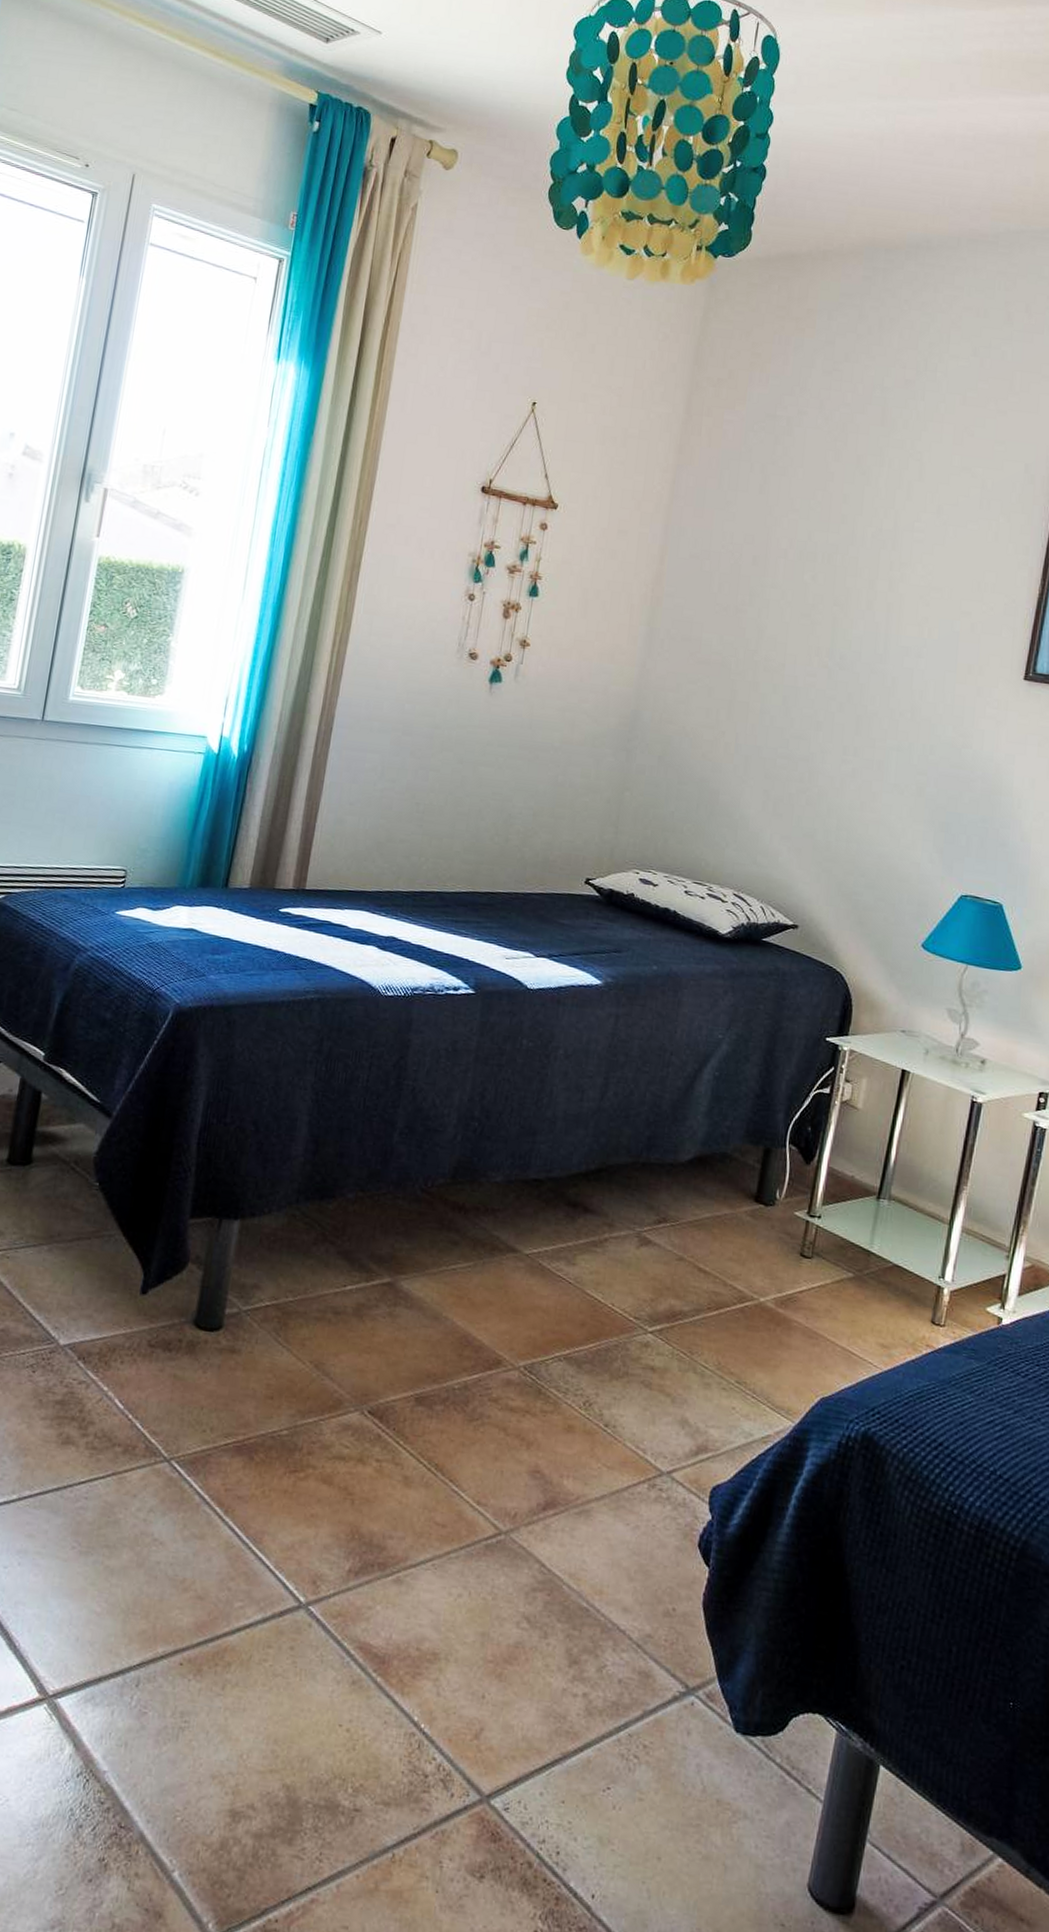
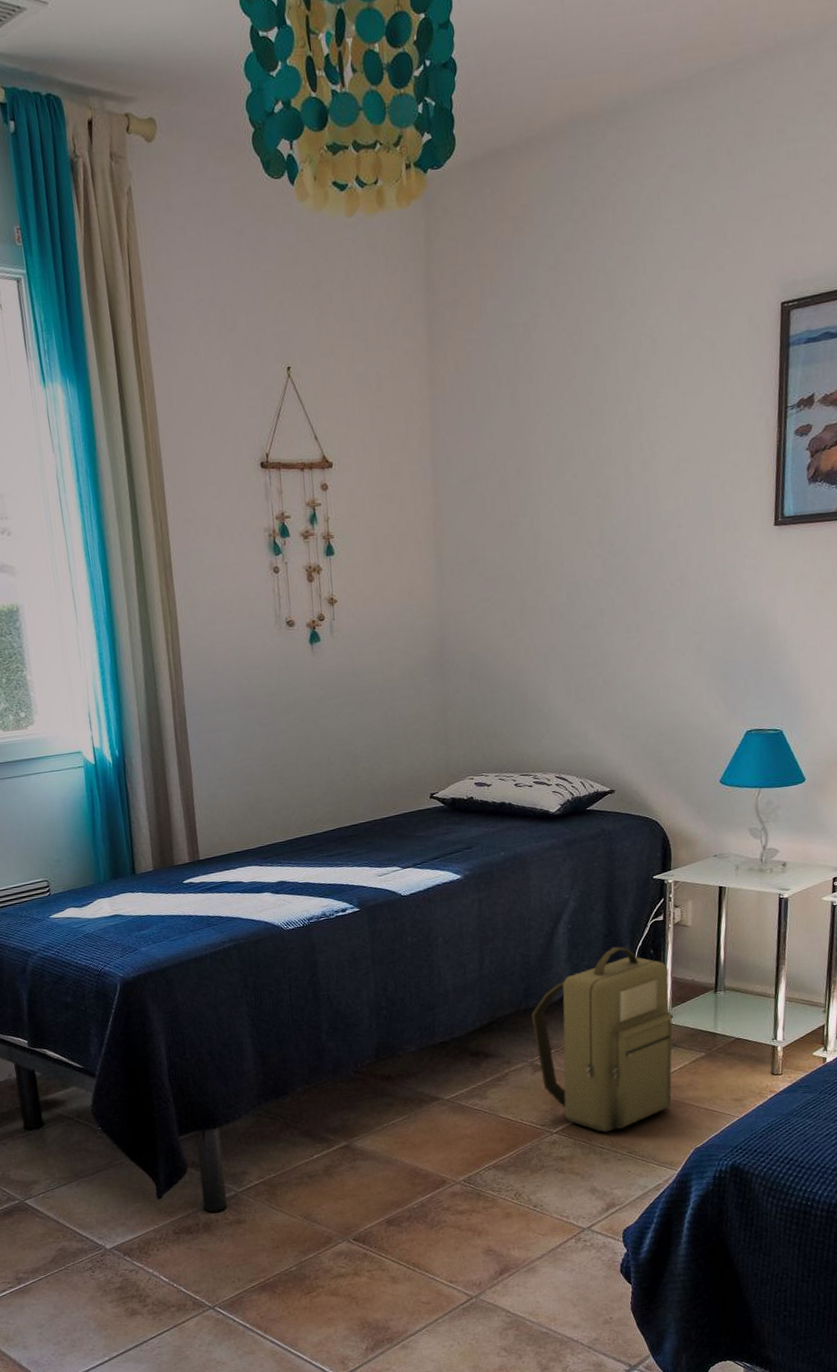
backpack: none [647,1112,826,1348] -> present [531,947,673,1133]

